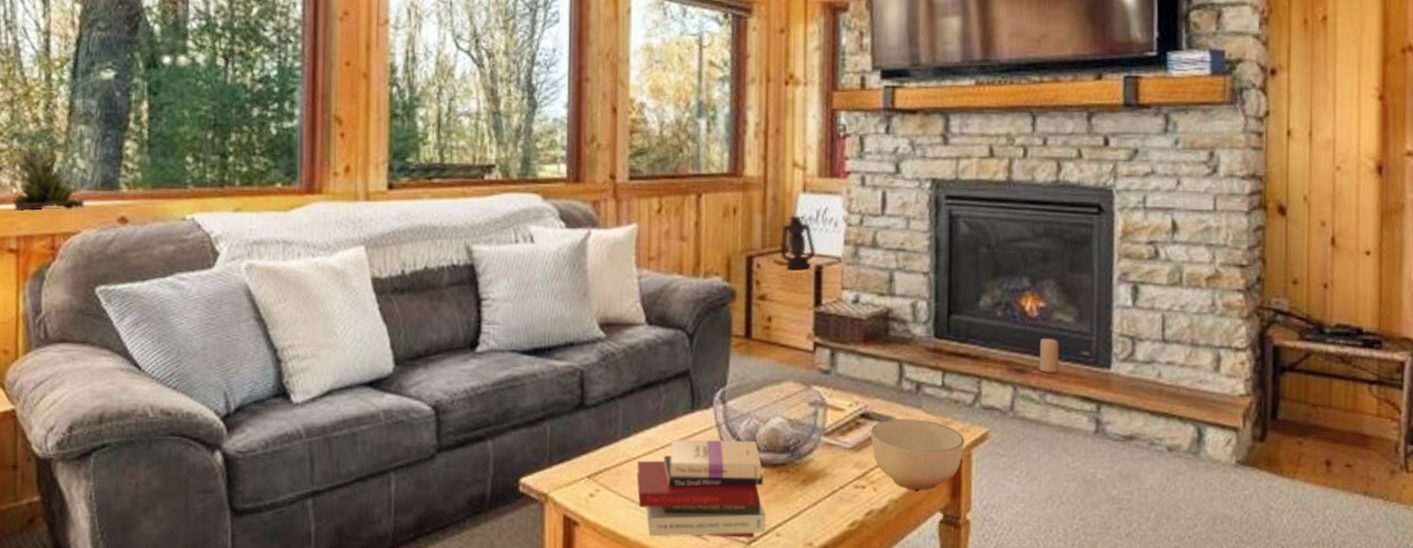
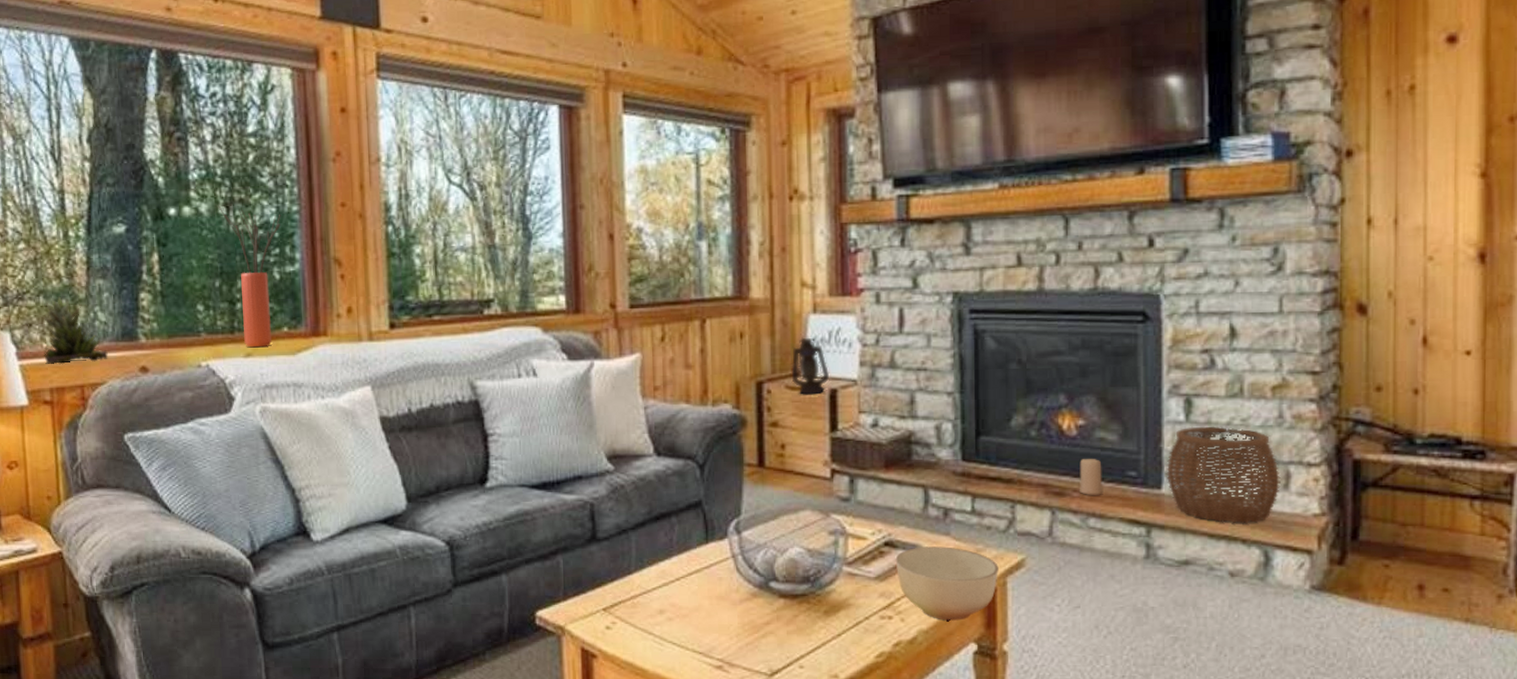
vase: none [216,57,282,203] -> present [218,205,281,348]
books: present [636,439,766,538] -> none [652,571,789,670]
woven basket: none [1115,311,1213,402] -> present [1166,426,1281,523]

